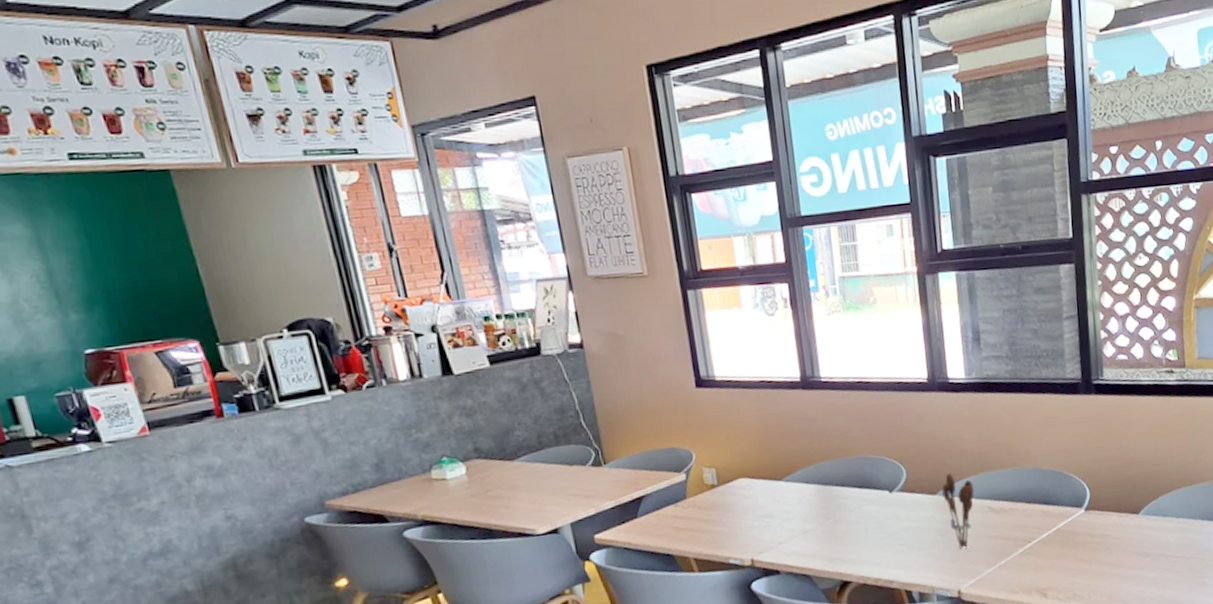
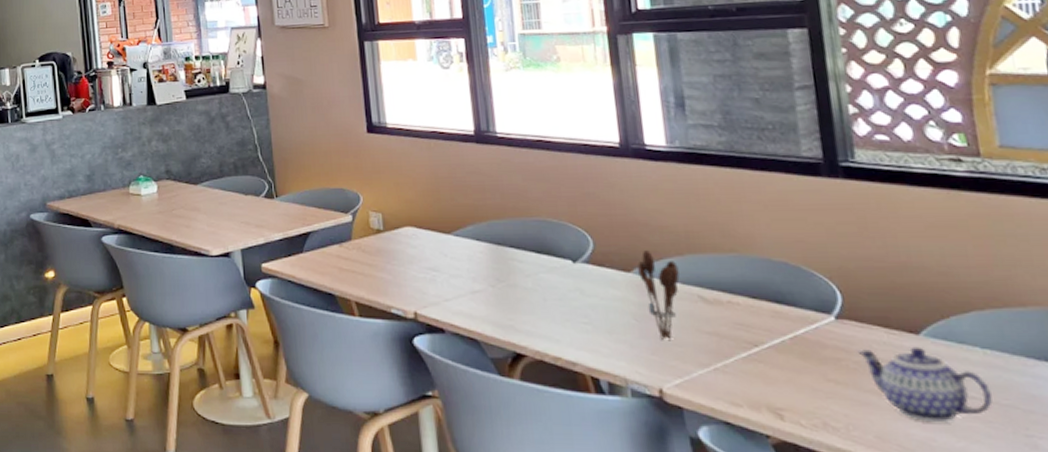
teapot: none [1098,523,1181,581] -> present [857,347,993,423]

